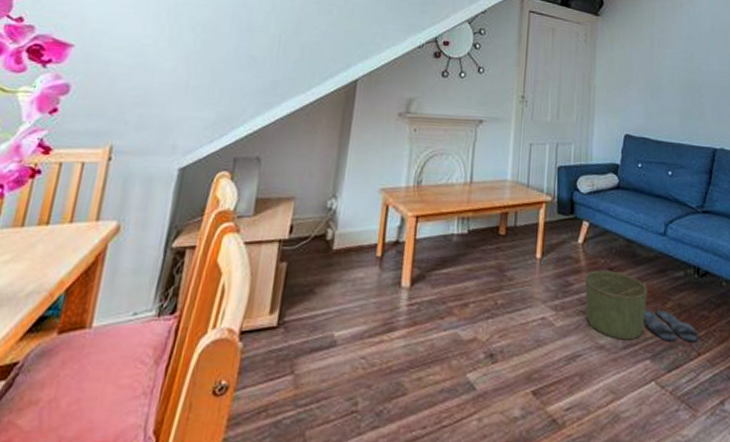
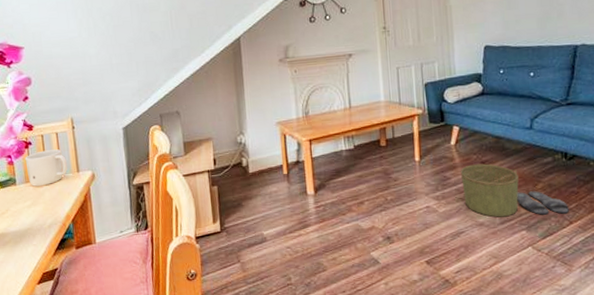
mug: none [18,184,87,235] -> present [25,149,68,187]

